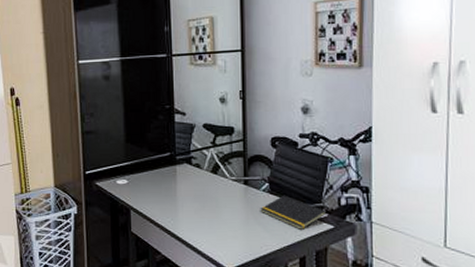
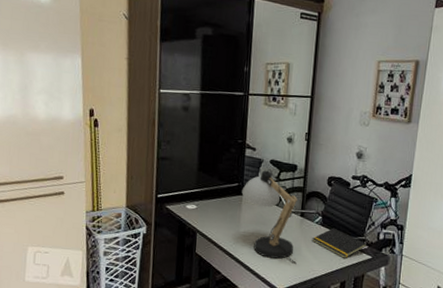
desk lamp: none [175,134,245,239] -> present [241,169,298,264]

